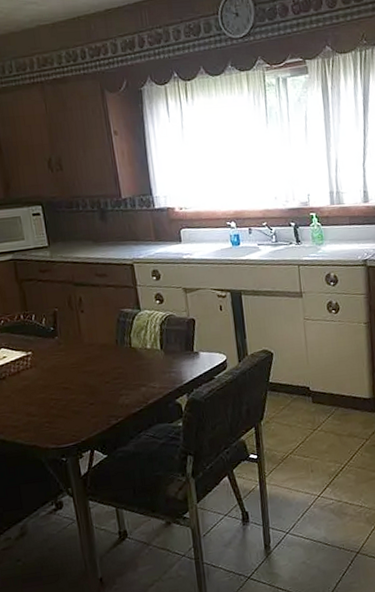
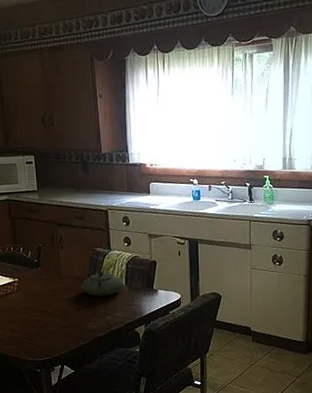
teapot: none [107,321,159,366] -> present [81,259,124,296]

